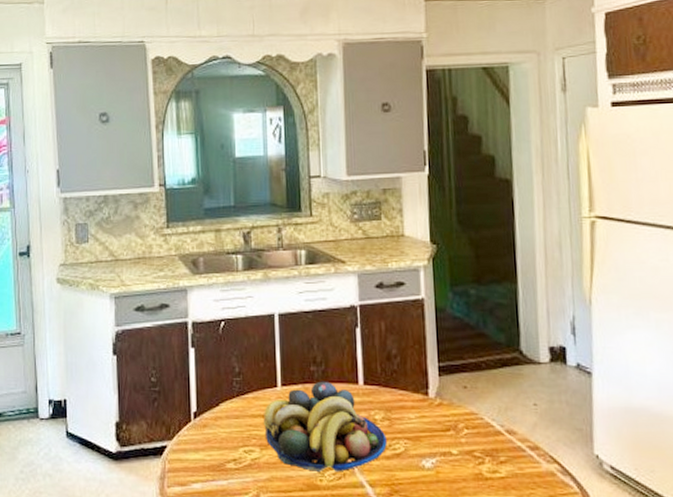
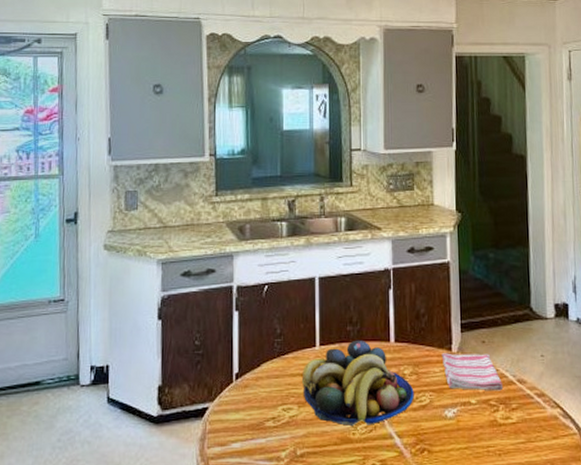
dish towel: none [417,398,489,442] -> present [441,353,503,391]

